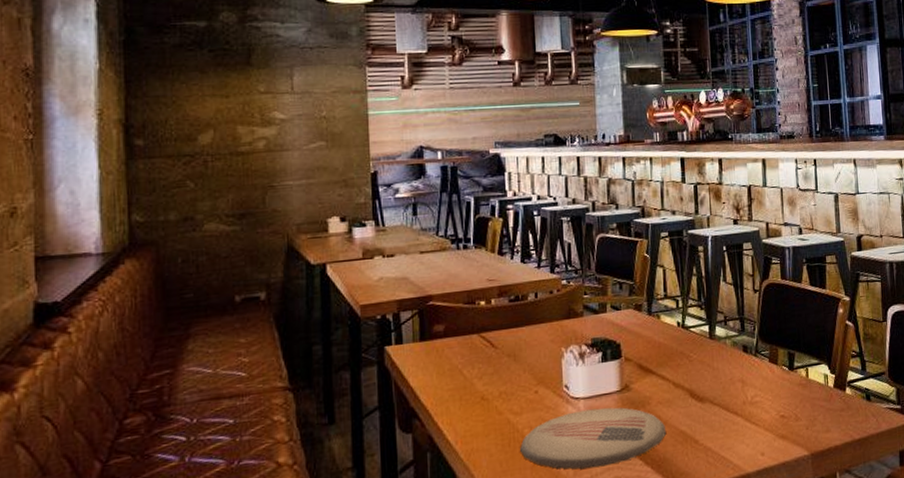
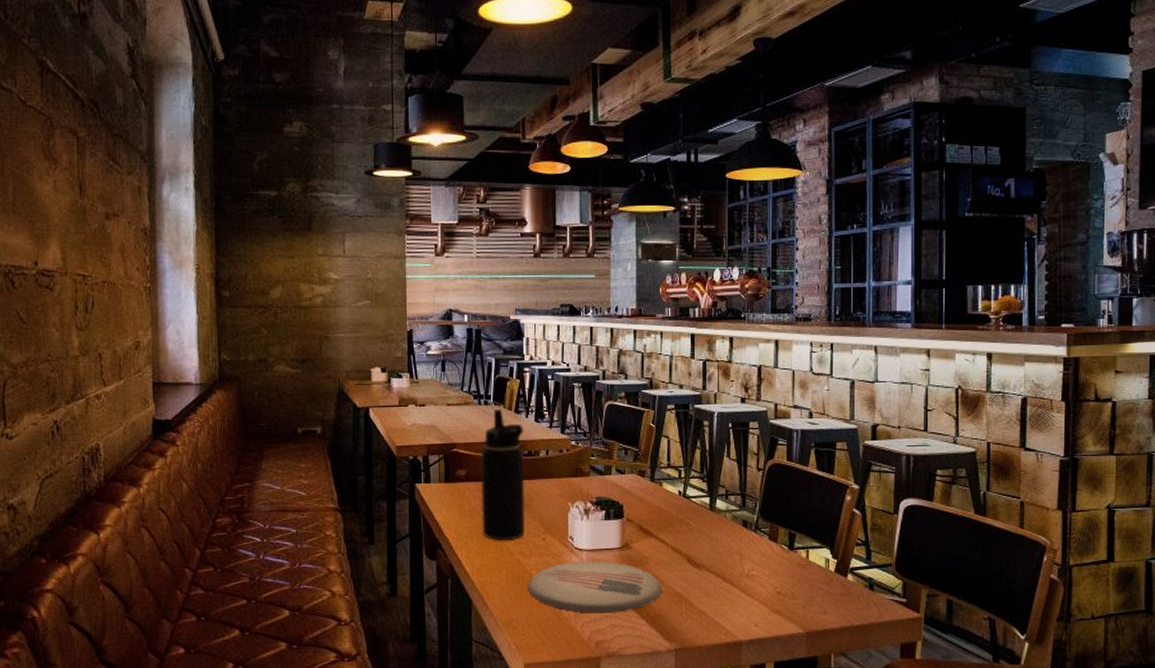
water bottle: none [461,253,516,401] -> present [480,409,526,541]

